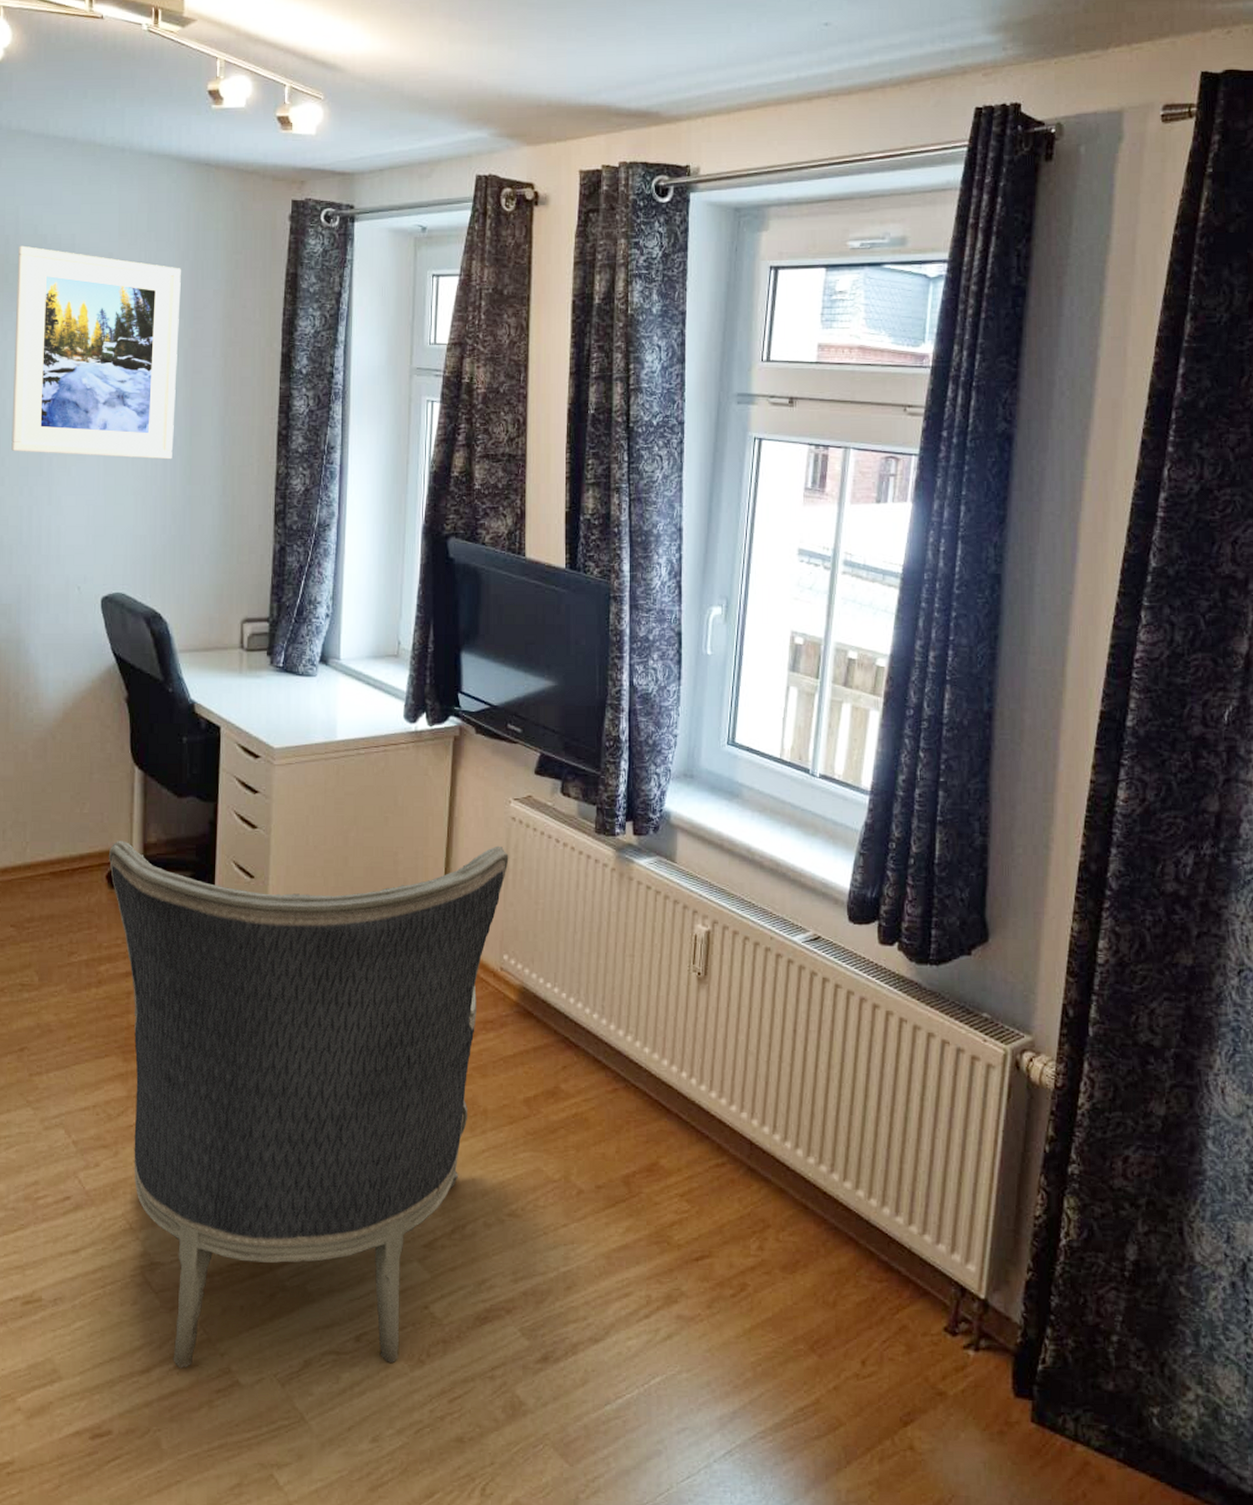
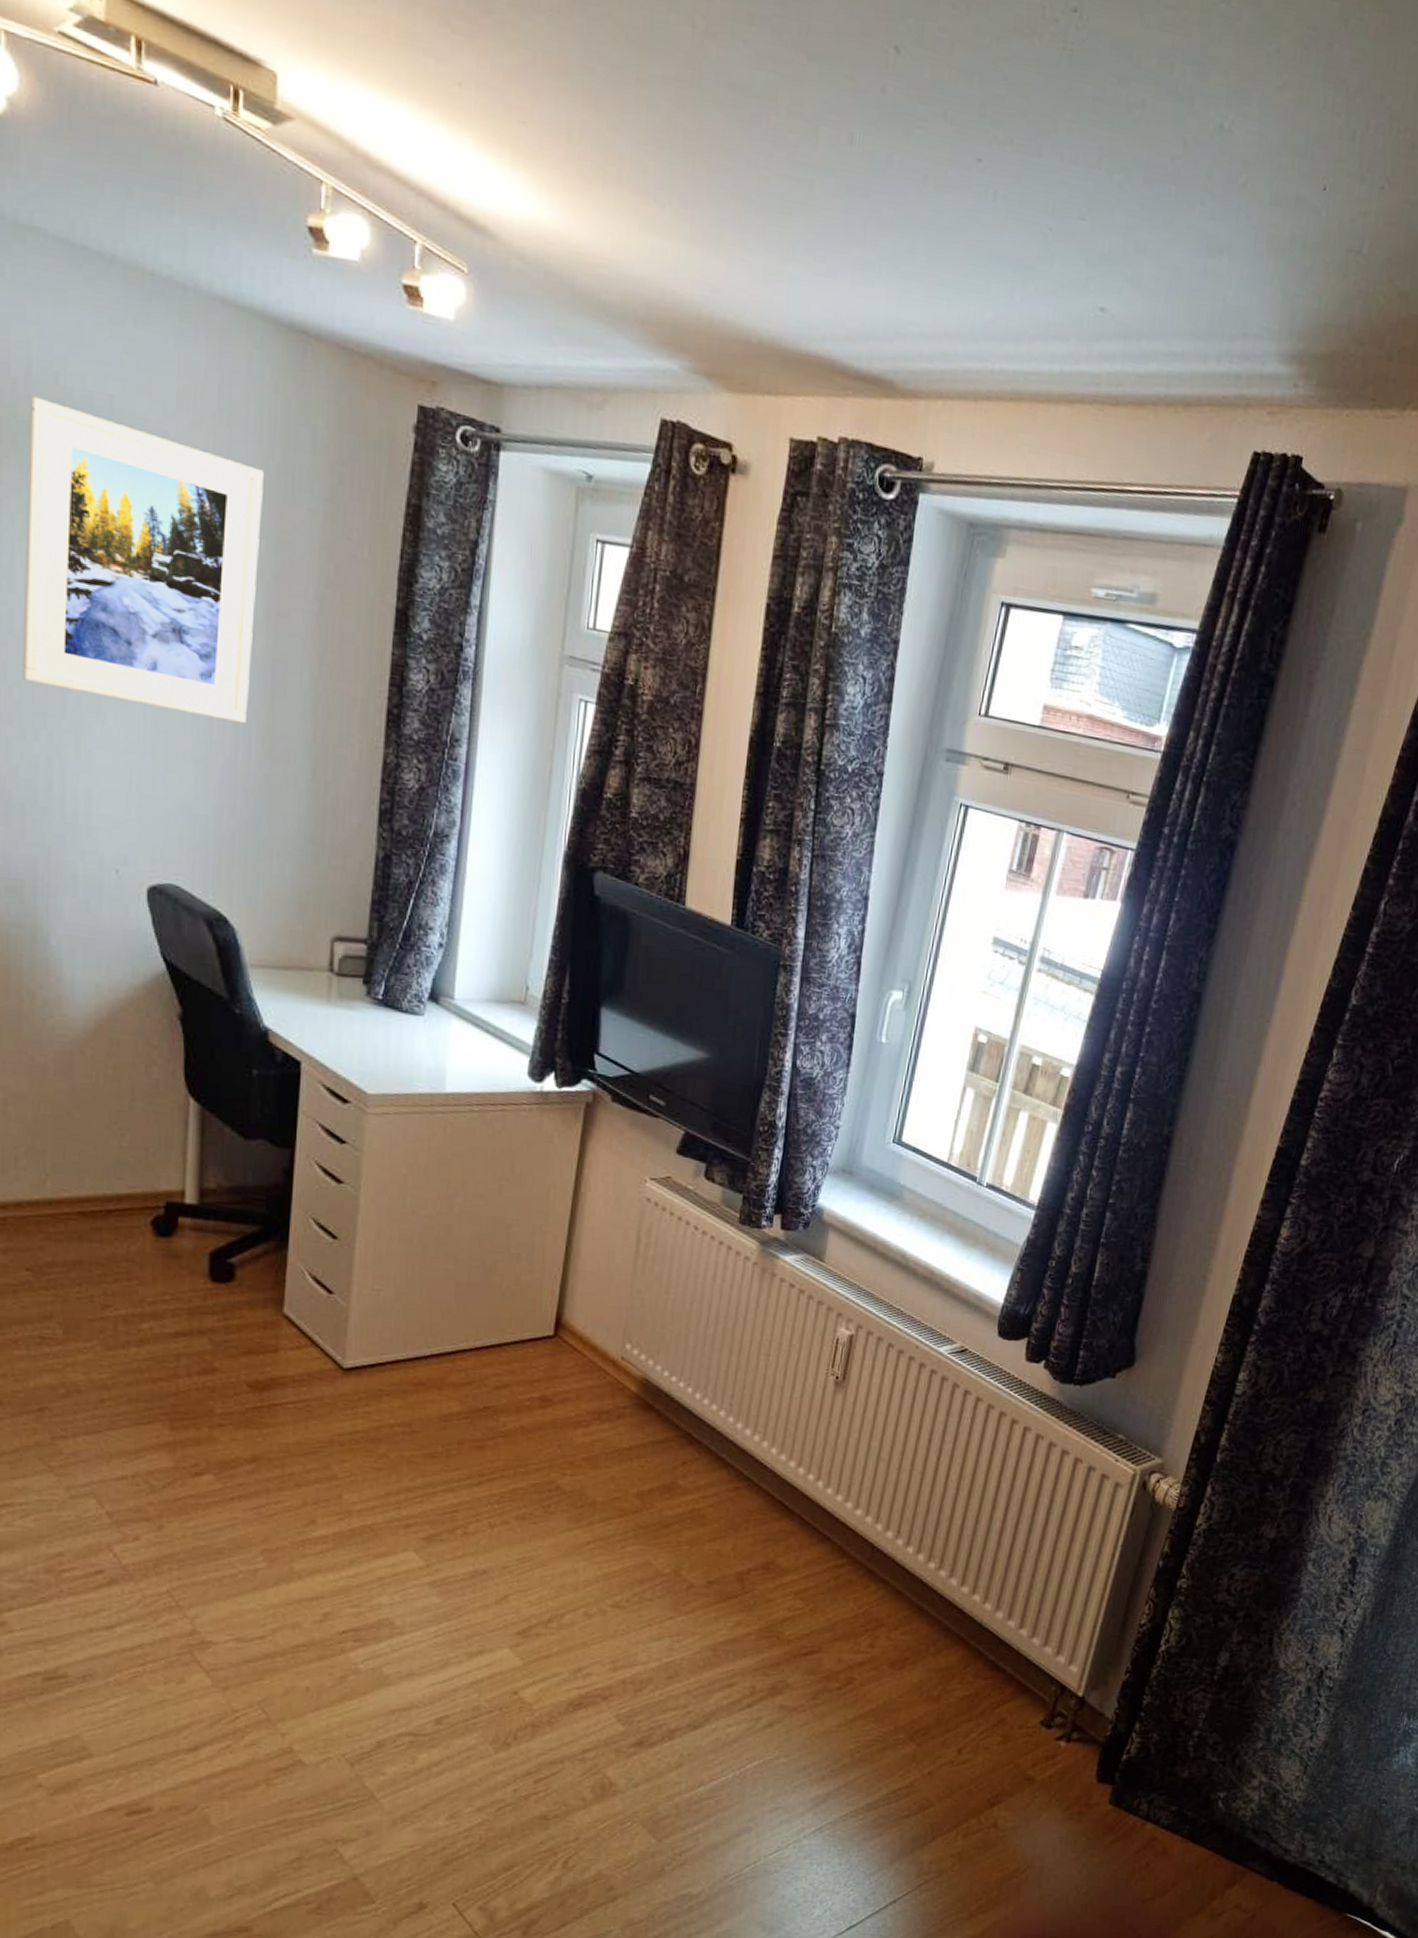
armchair: present [108,840,509,1368] -> none [154,1182,640,1747]

